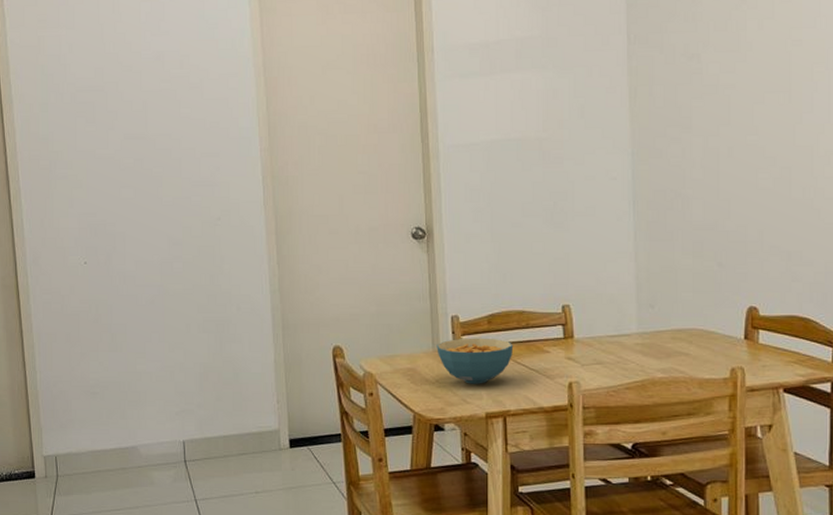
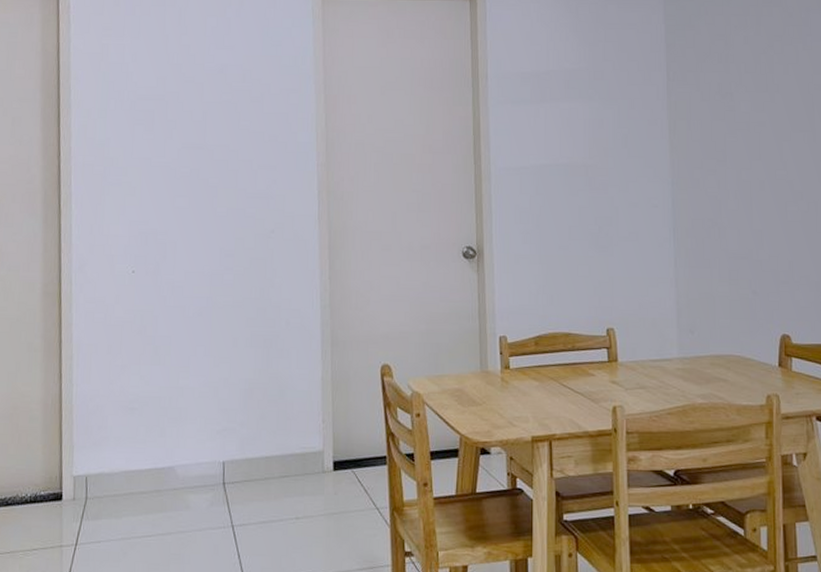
cereal bowl: present [436,338,514,384] -> none [484,359,560,407]

